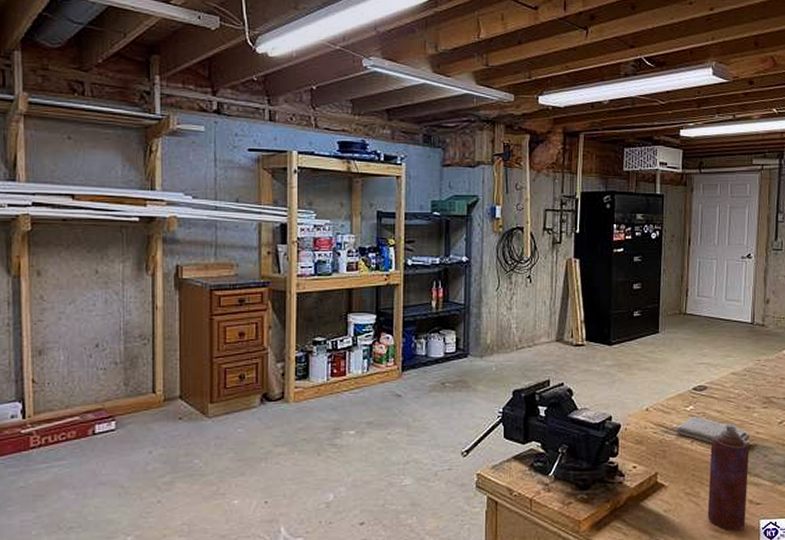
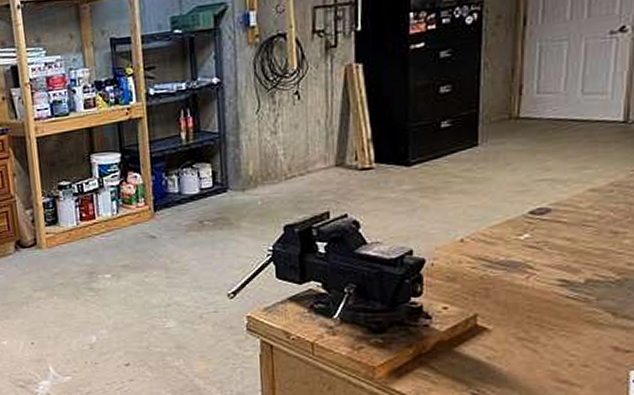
washcloth: present [676,417,749,443] -> none [503,246,616,279]
spray can: present [707,423,749,531] -> none [549,253,616,382]

